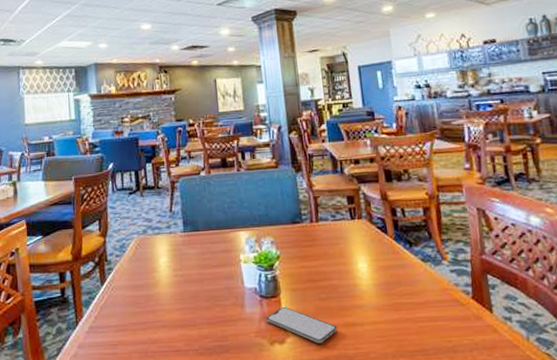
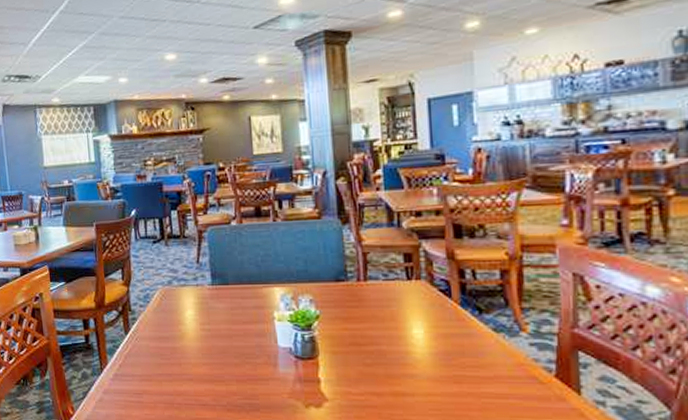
smartphone: present [265,307,337,343] -> none [300,370,383,411]

